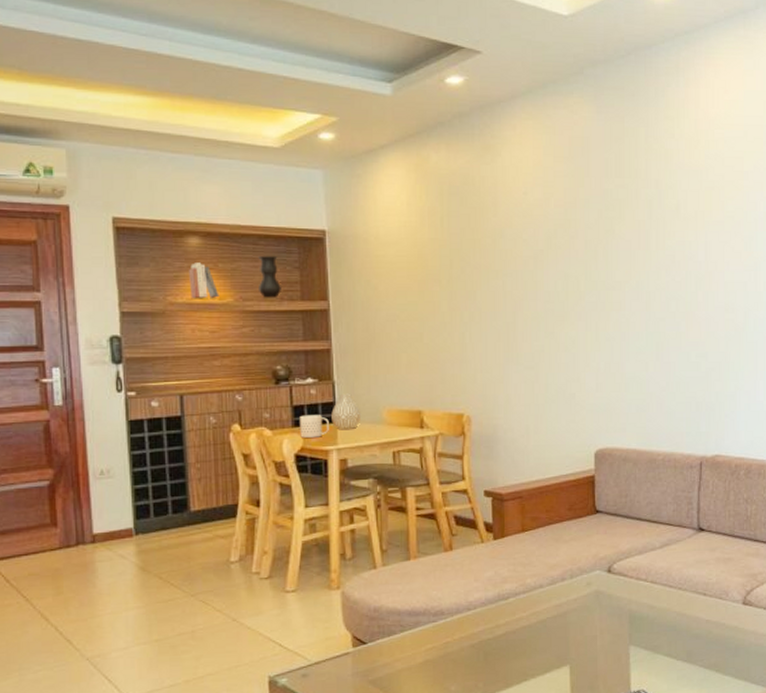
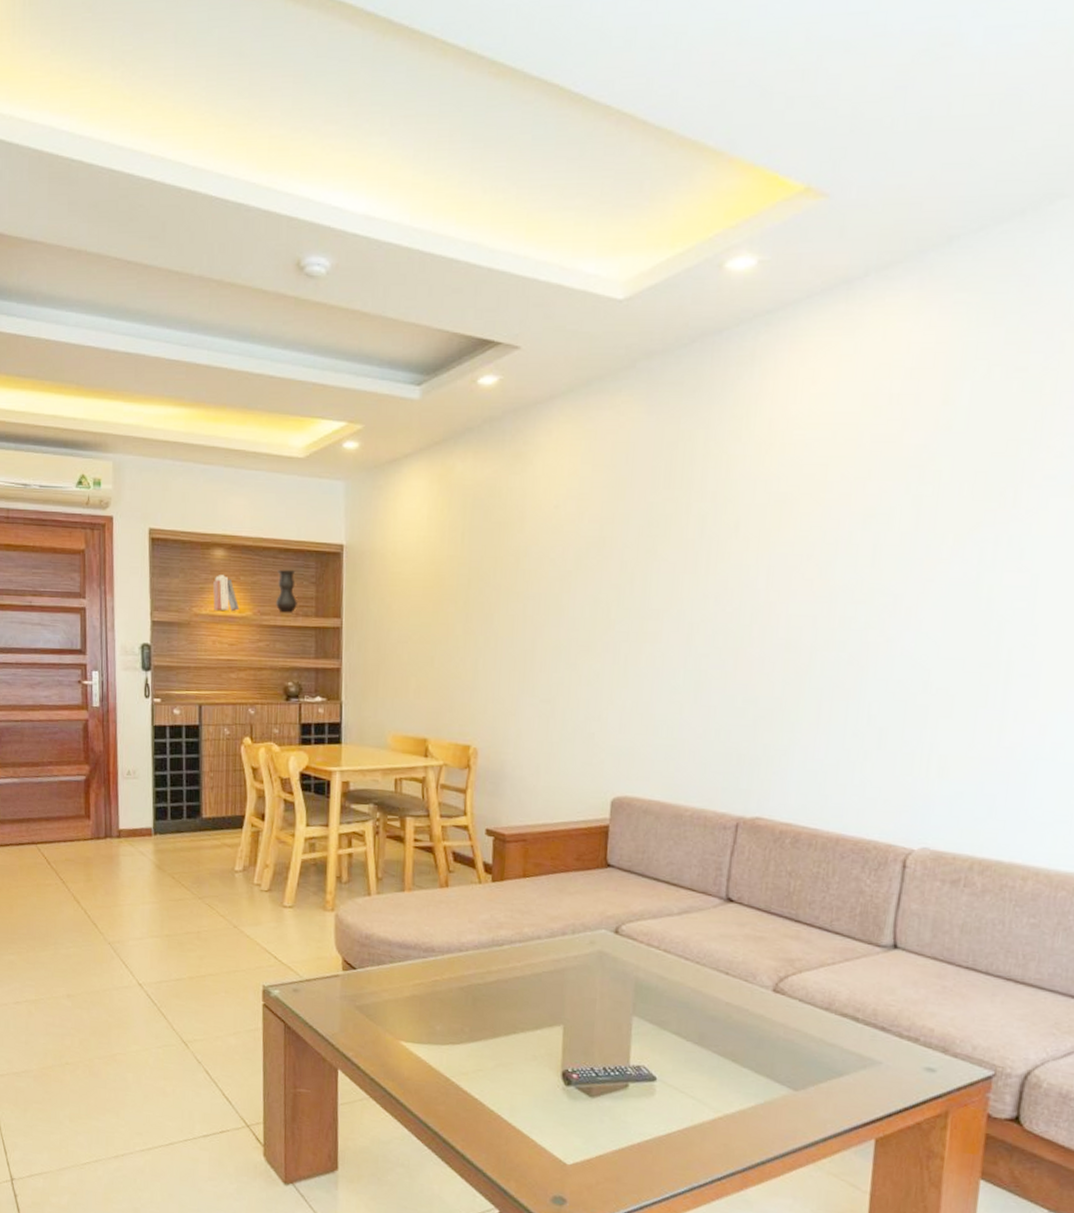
mug: present [300,415,329,438] -> none [306,733,334,757]
vase: present [331,393,361,430] -> none [337,714,366,753]

